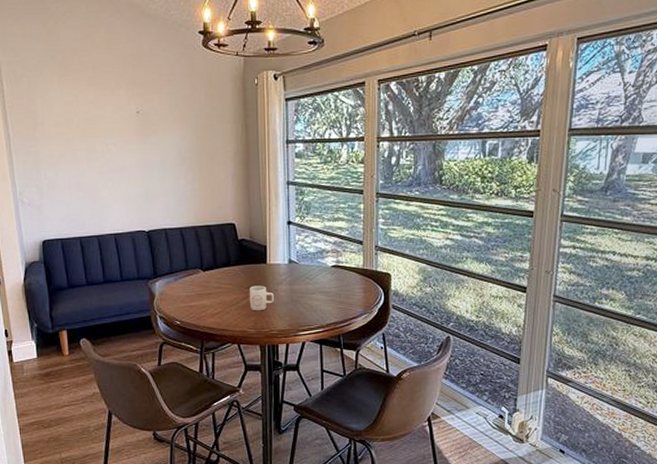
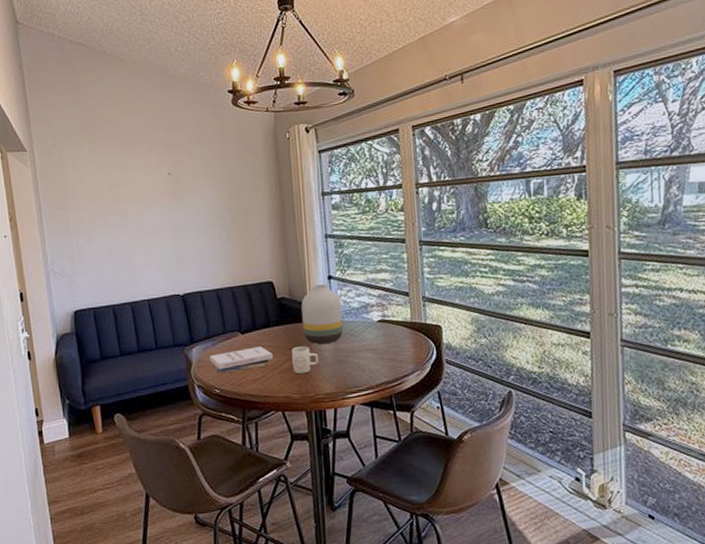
books: none [172,284,231,306] -> present [210,346,273,373]
vase: none [260,229,299,284] -> present [301,284,344,344]

